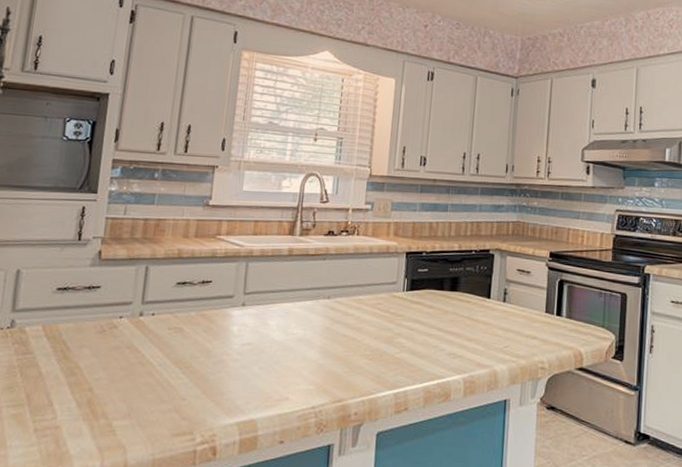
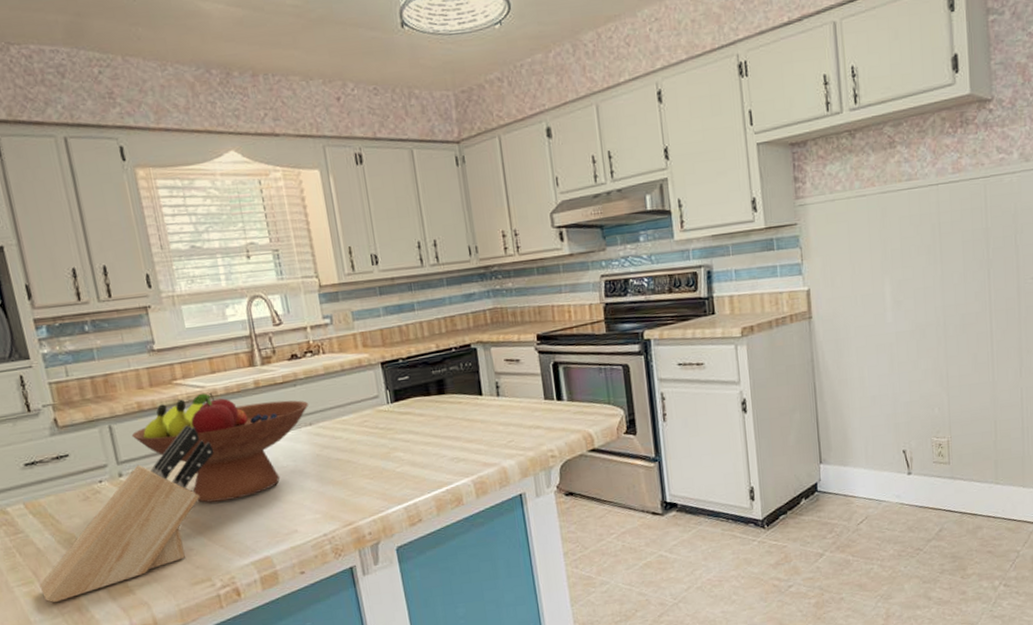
knife block: none [27,278,234,431] -> present [39,425,215,603]
fruit bowl: none [163,251,333,357] -> present [131,393,309,503]

